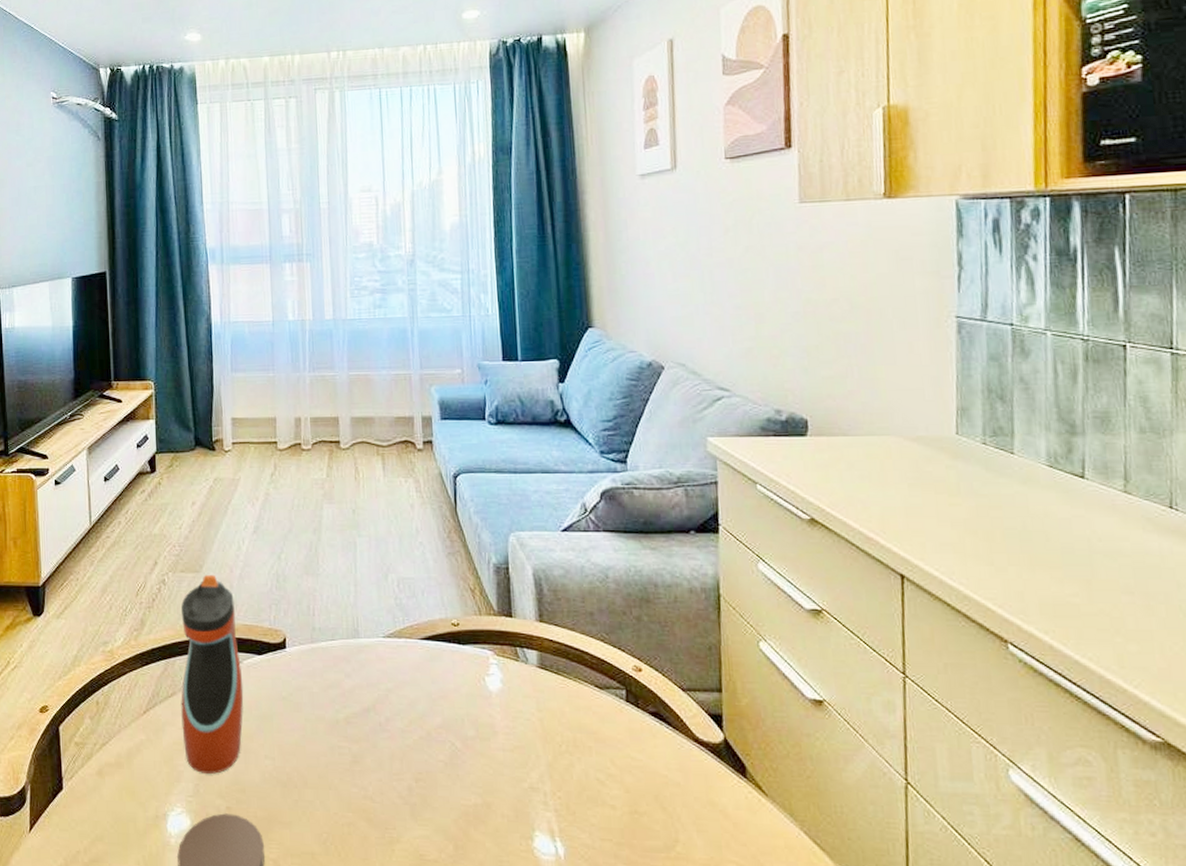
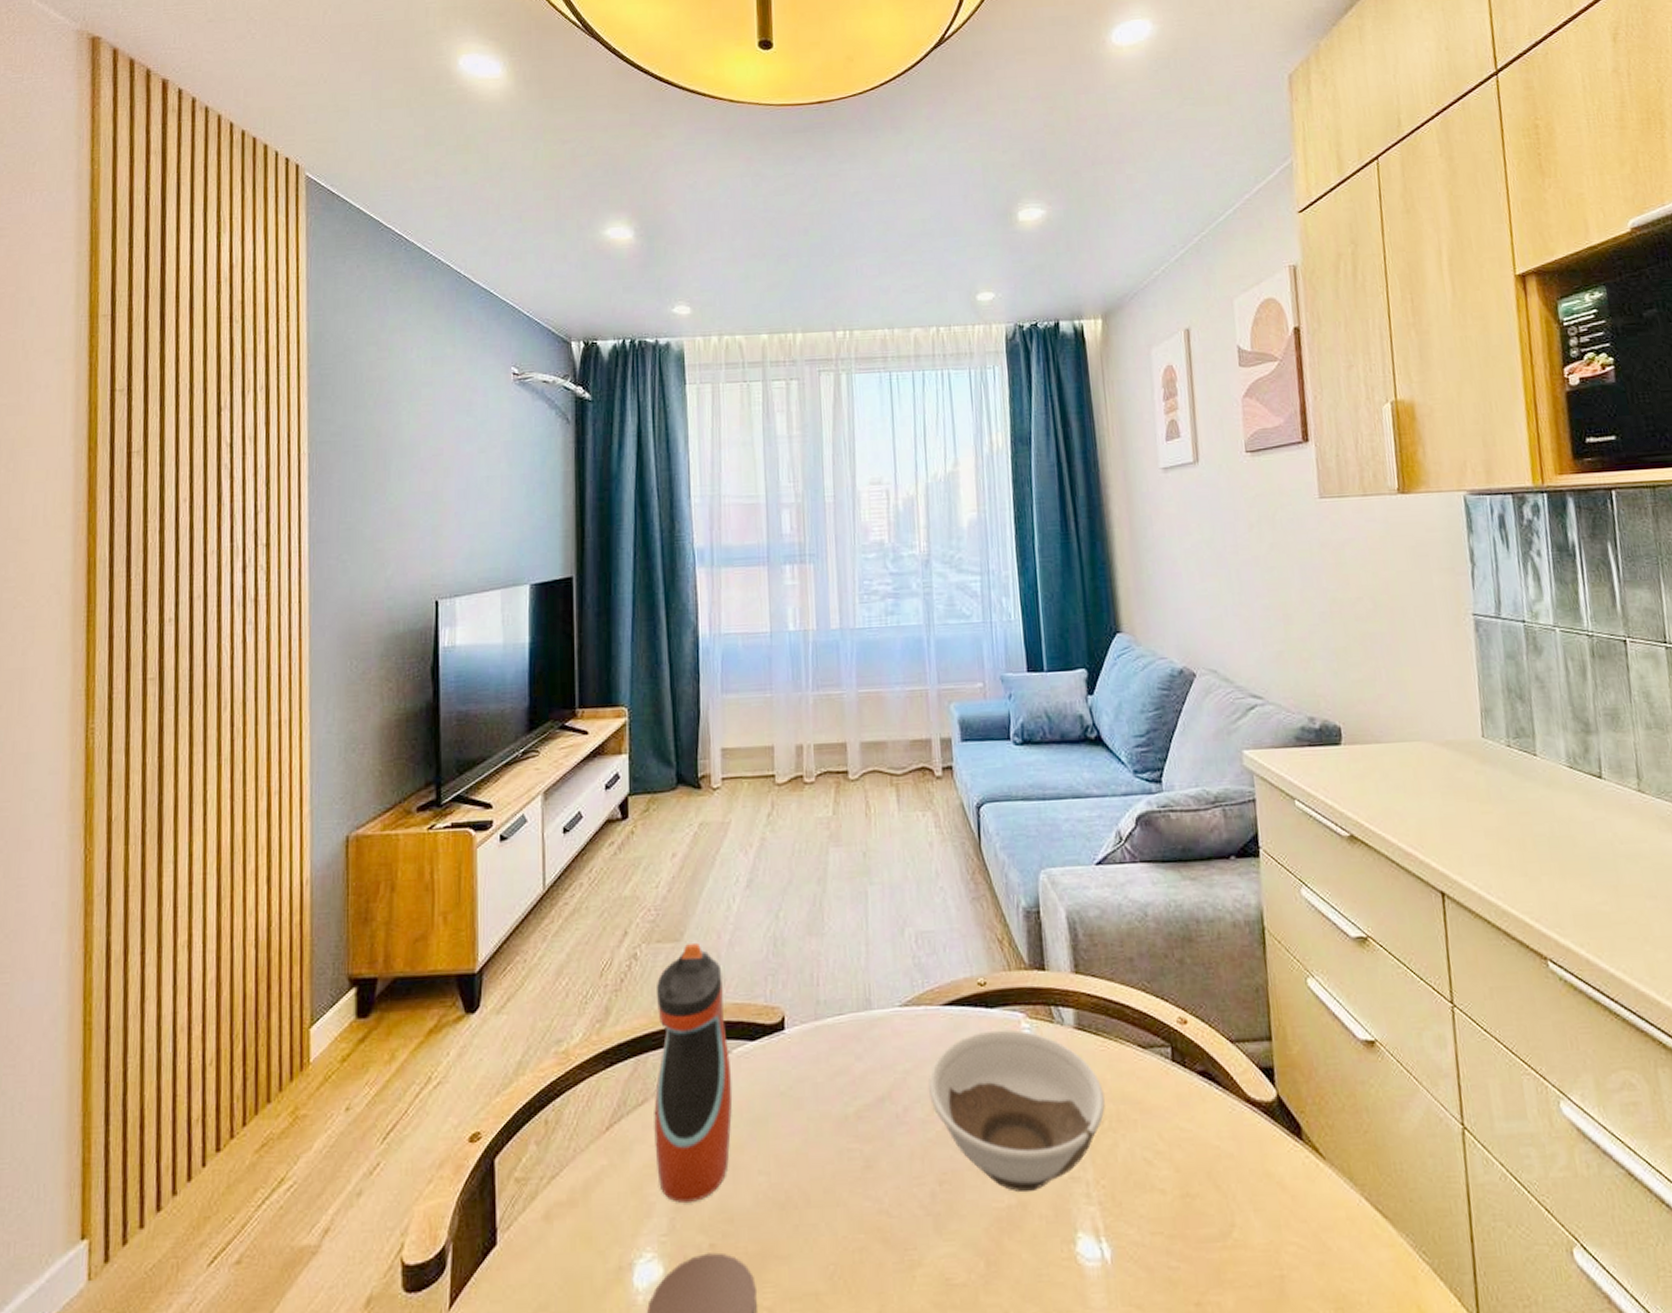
bowl: none [407,663,563,796] -> present [929,1029,1105,1193]

